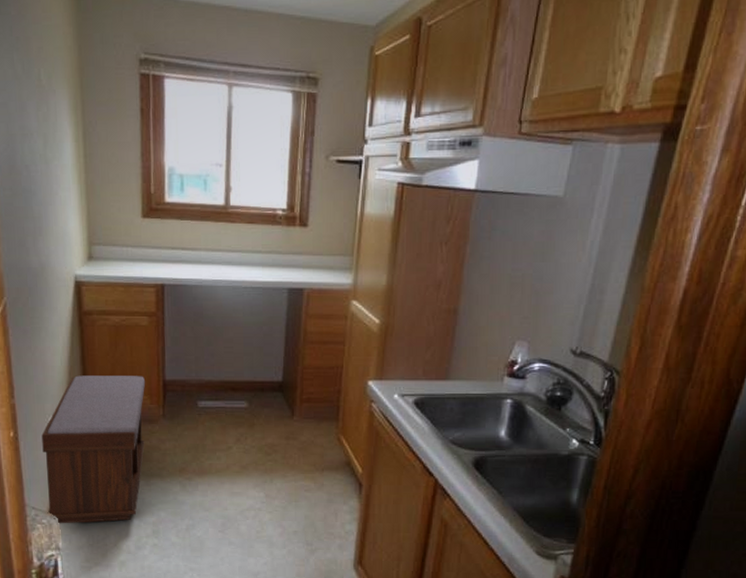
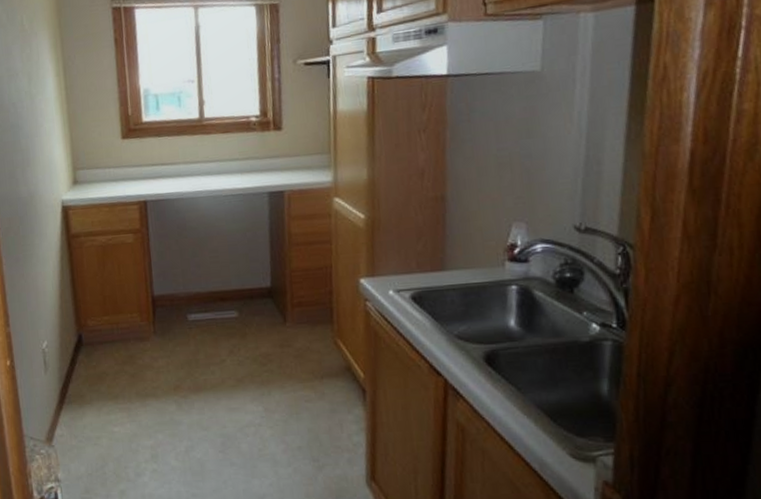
bench: present [41,375,146,524] -> none [37,293,138,454]

